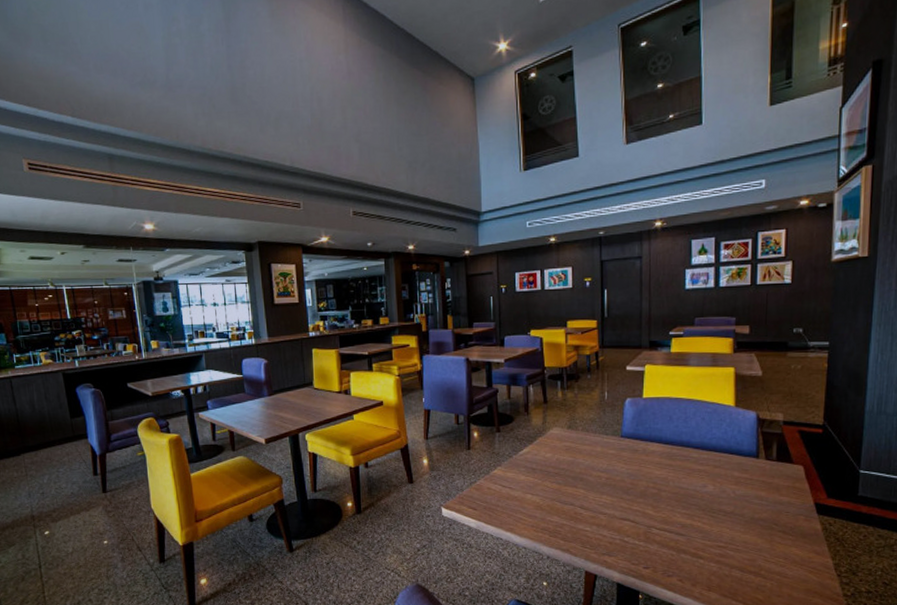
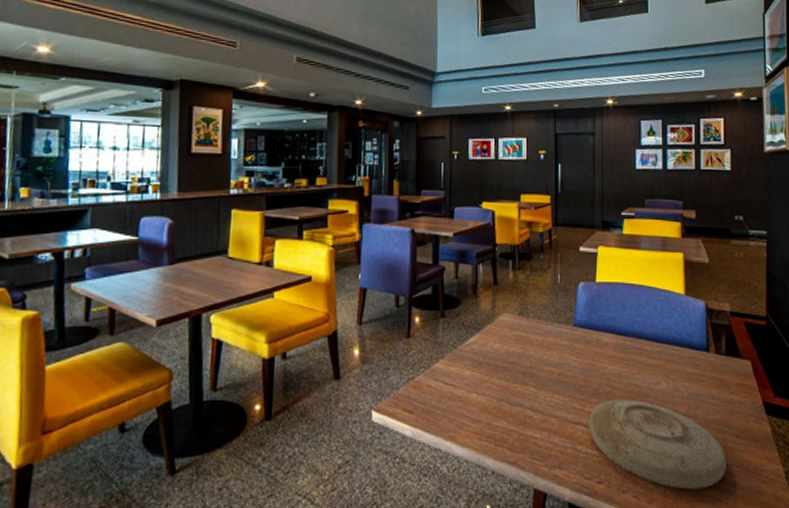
plate: none [635,500,773,576] -> present [588,399,727,490]

